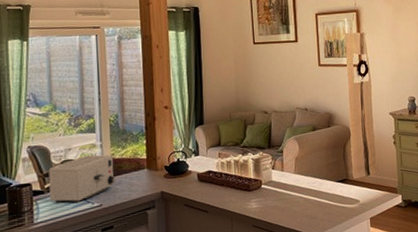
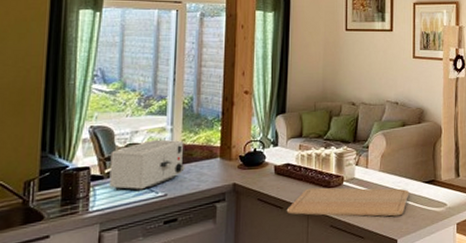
chopping board: none [211,188,324,217] -> present [286,187,409,217]

